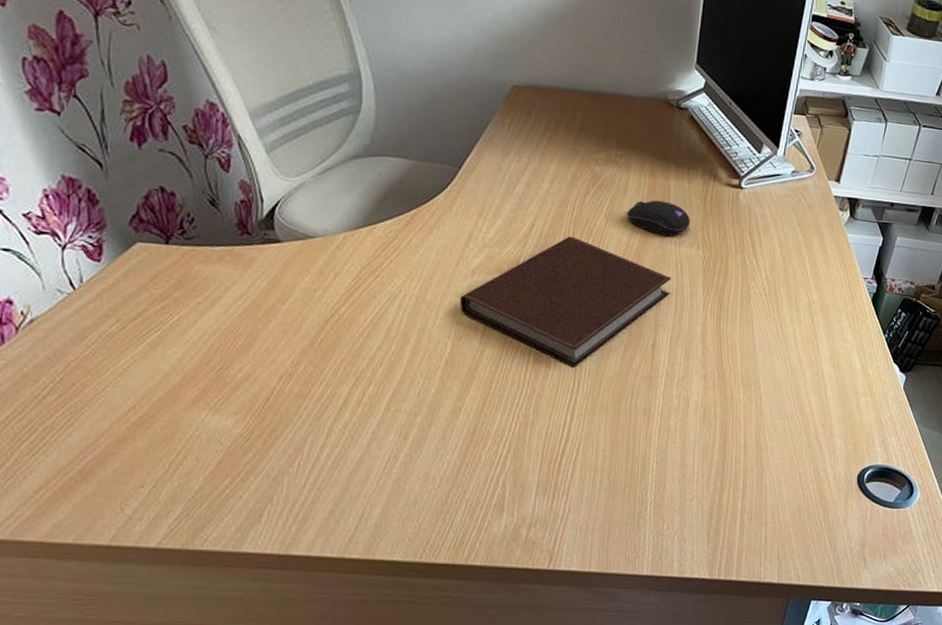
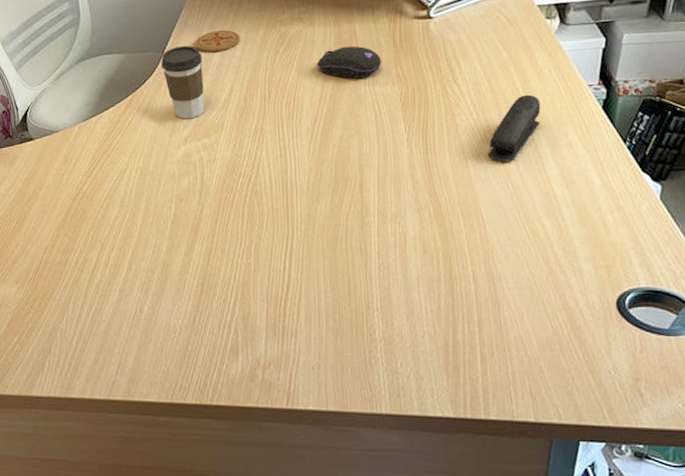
coffee cup: none [456,164,505,249] -> present [161,45,204,119]
notebook: present [459,236,672,368] -> none [177,94,371,216]
coaster: none [498,155,550,180] -> present [195,29,240,53]
stapler: none [772,278,824,339] -> present [487,94,541,162]

